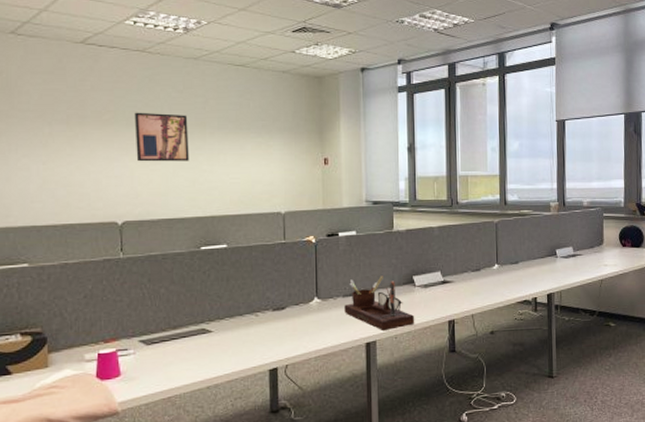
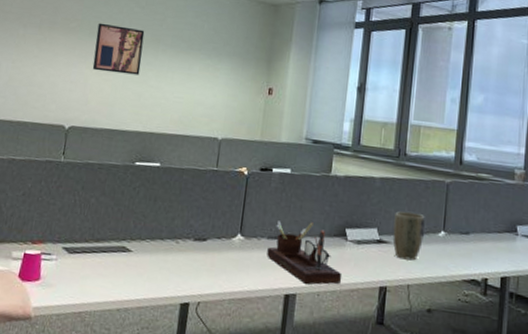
plant pot: none [454,252,481,294] -> present [392,211,425,261]

